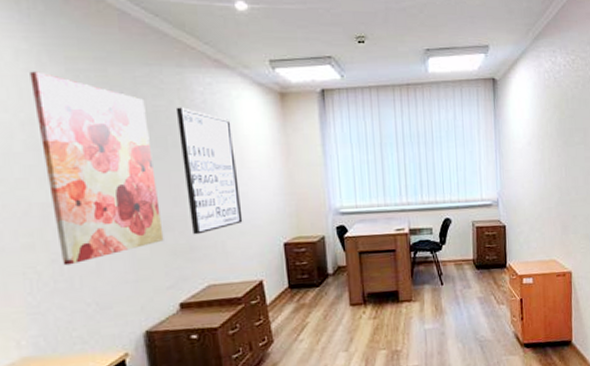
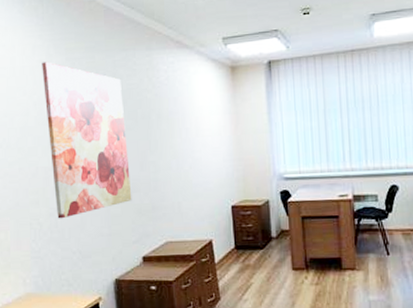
wall art: present [175,107,243,235] -> none [144,84,196,196]

